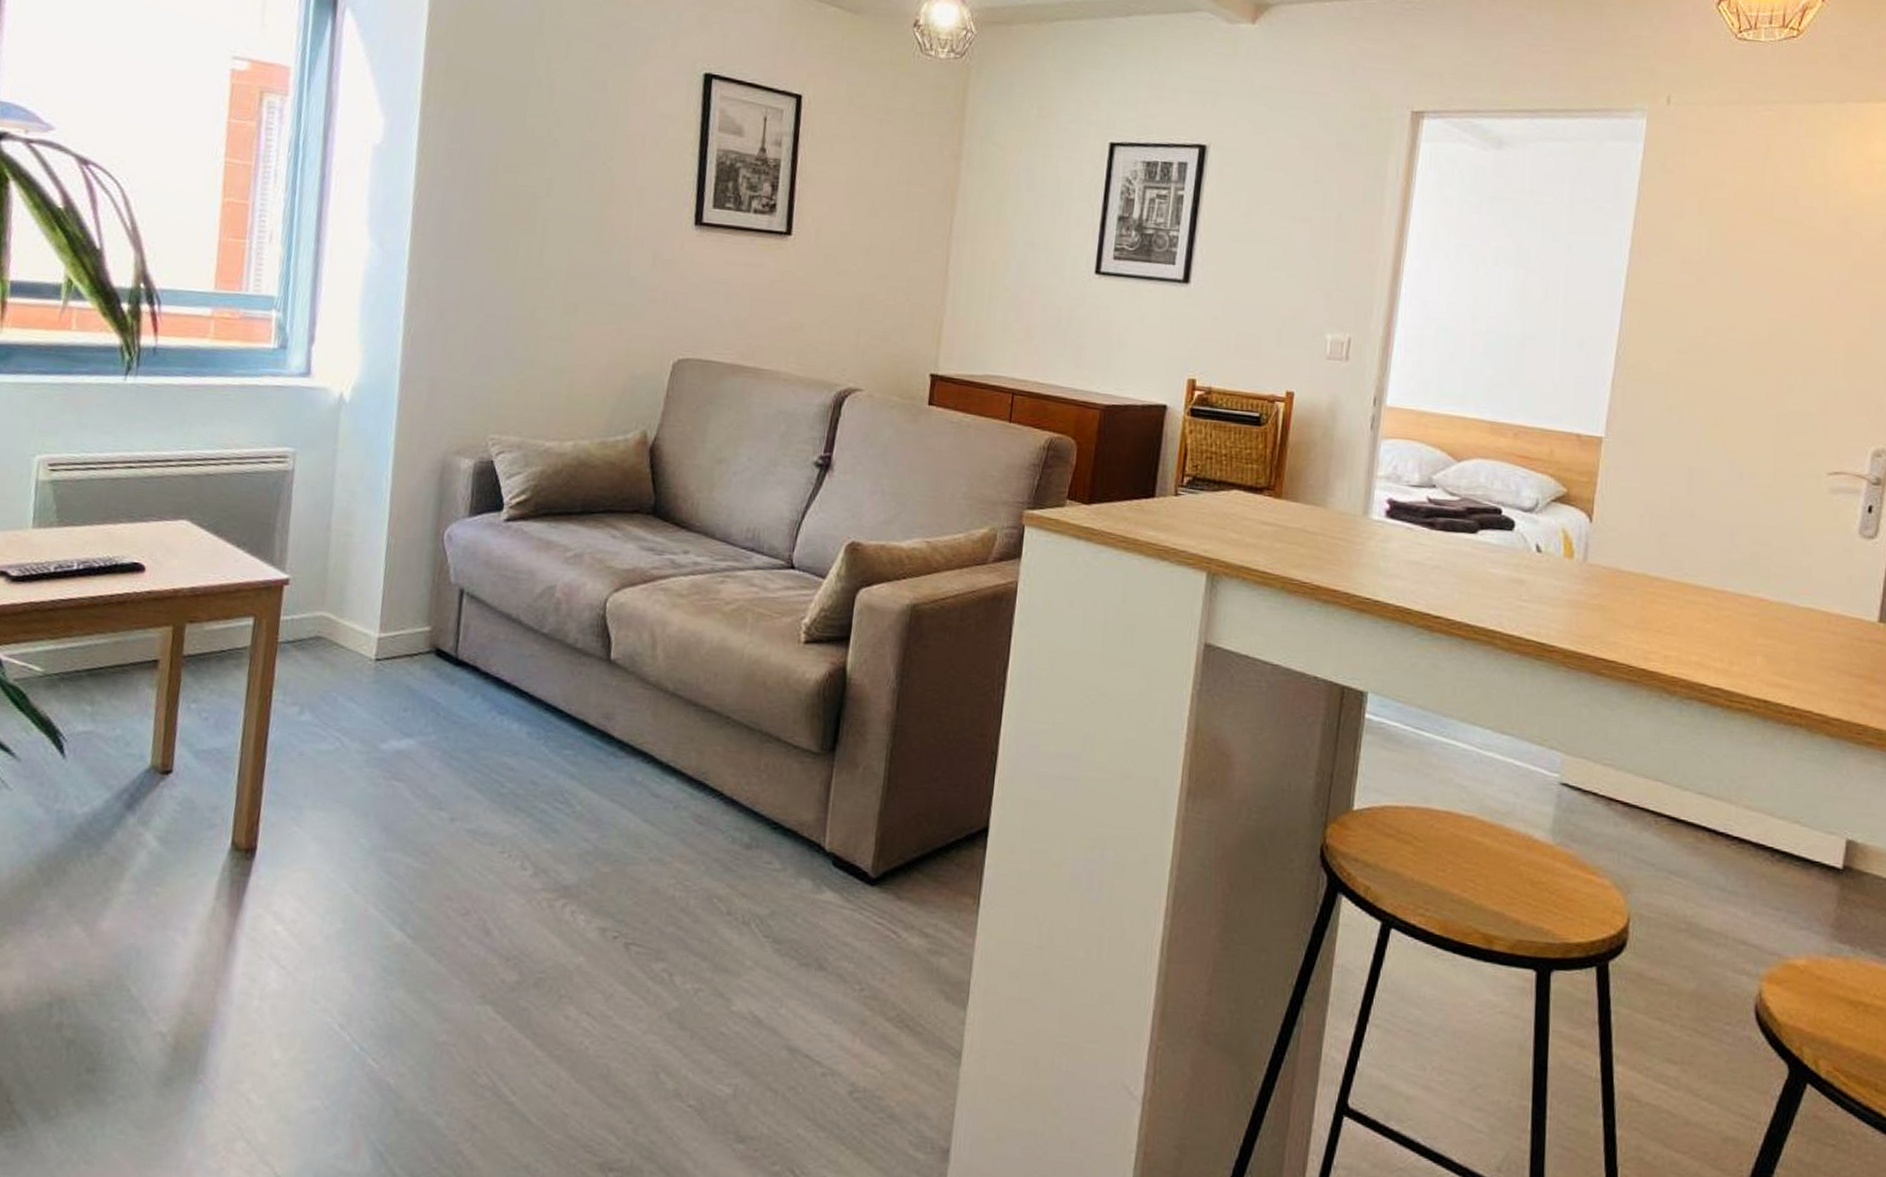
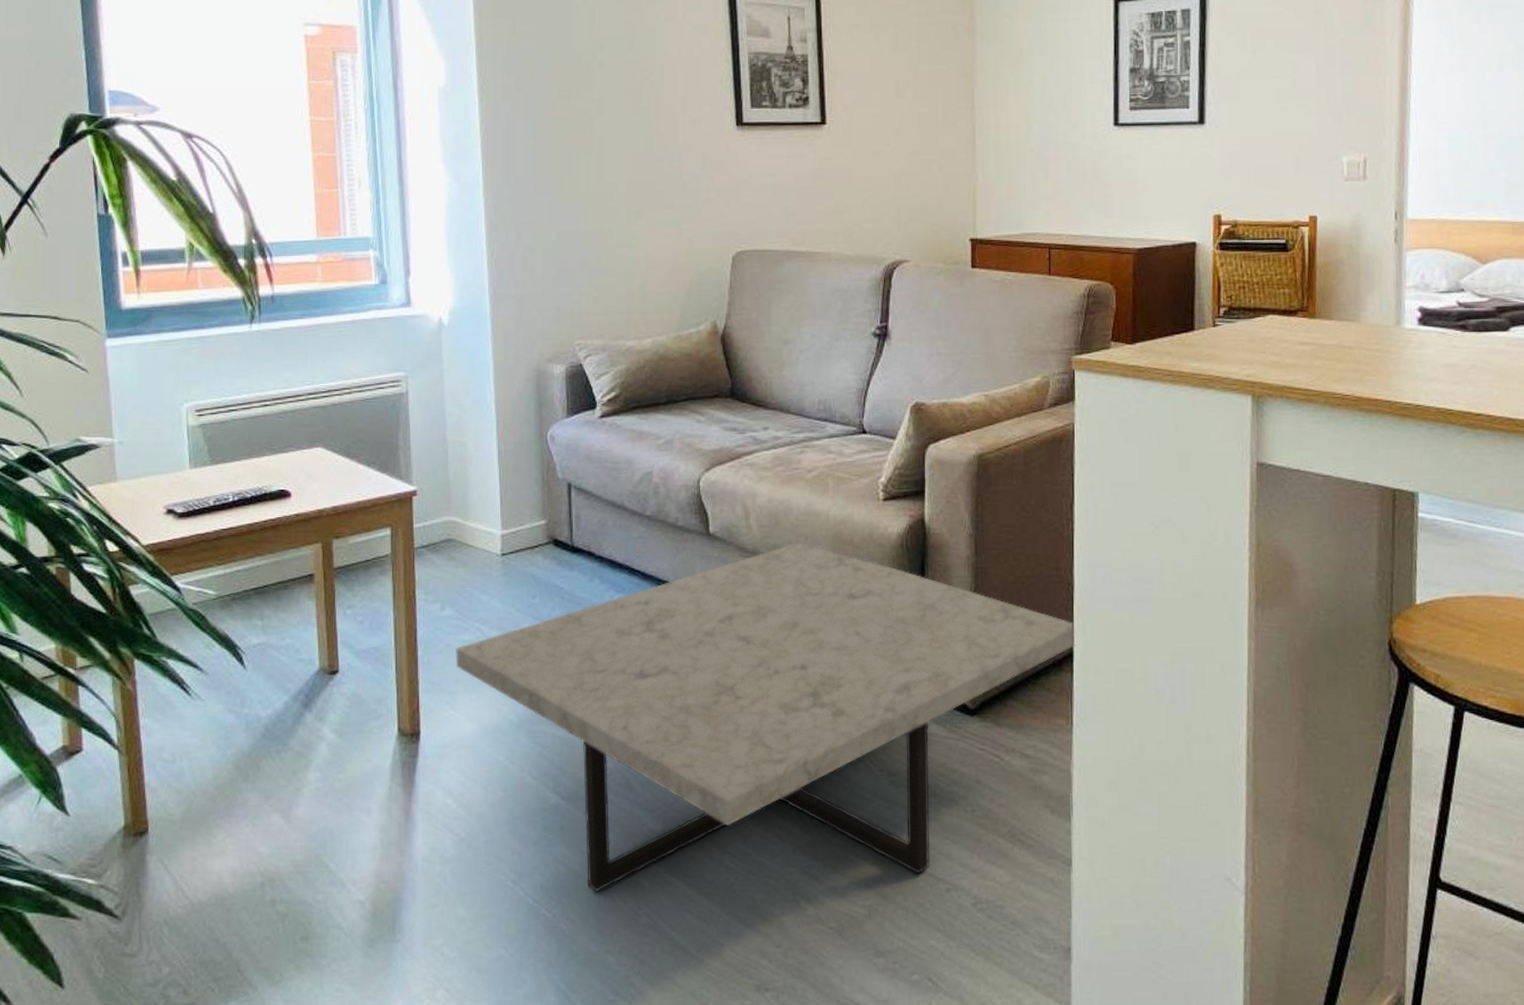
coffee table: none [308,678,993,1055] -> present [456,541,1076,892]

